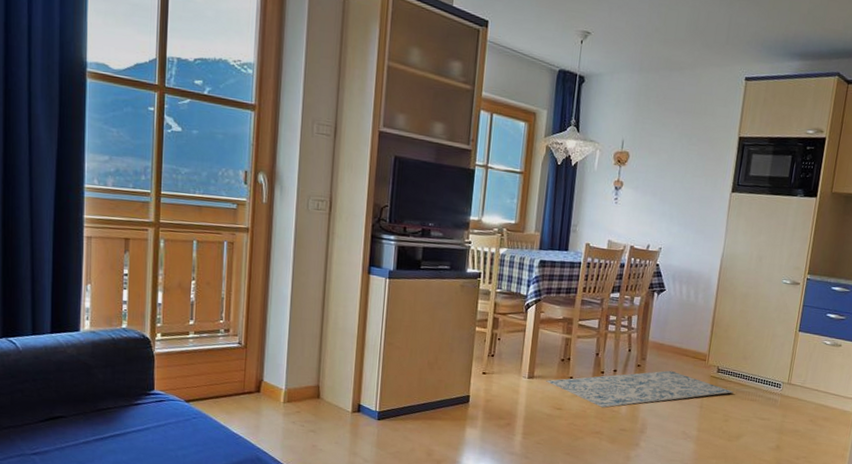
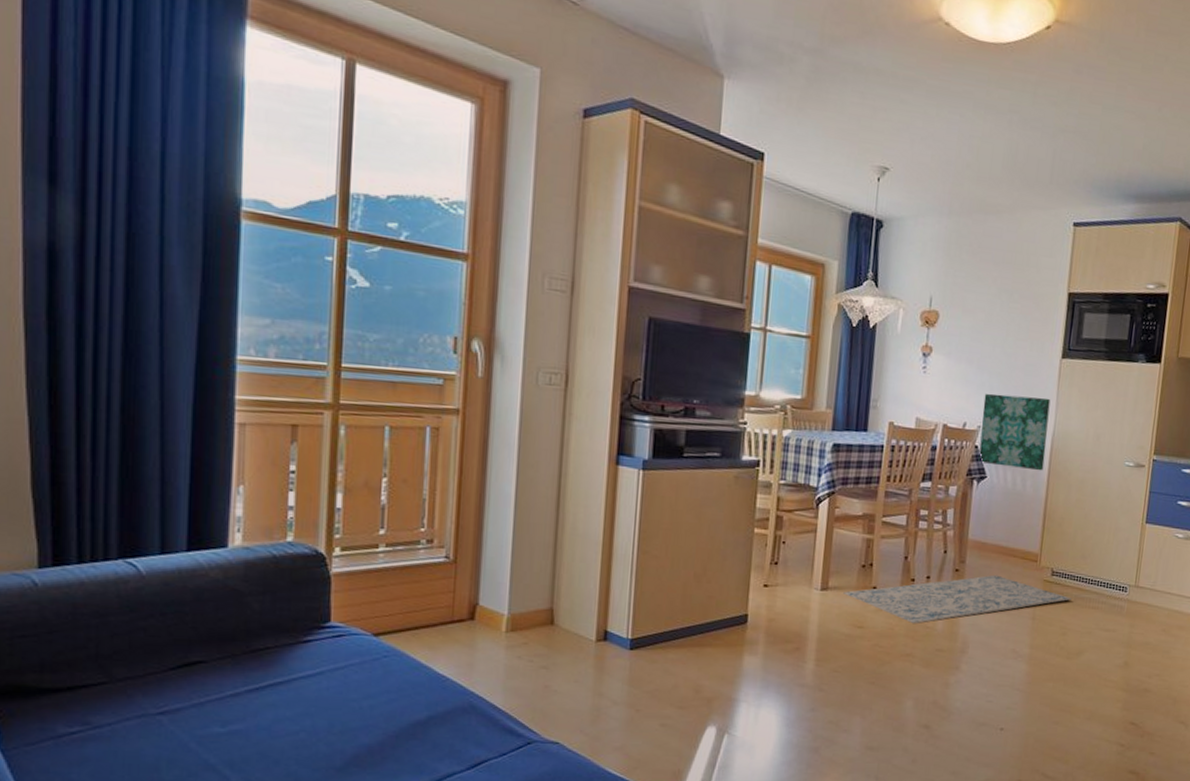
wall art: none [659,221,721,286] -> present [978,393,1051,471]

